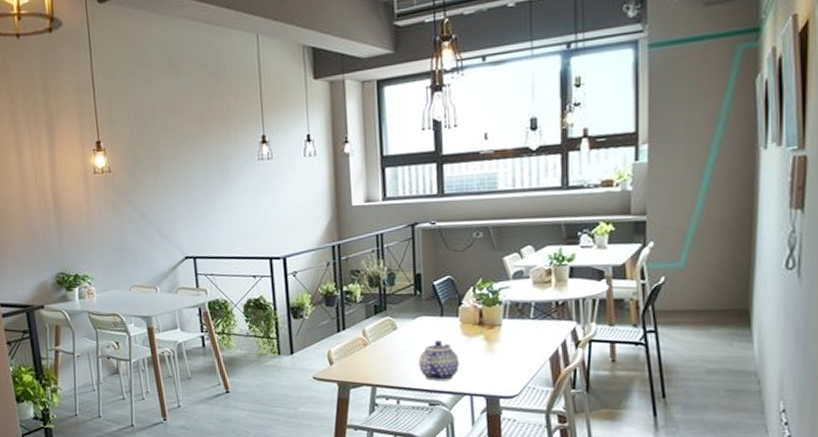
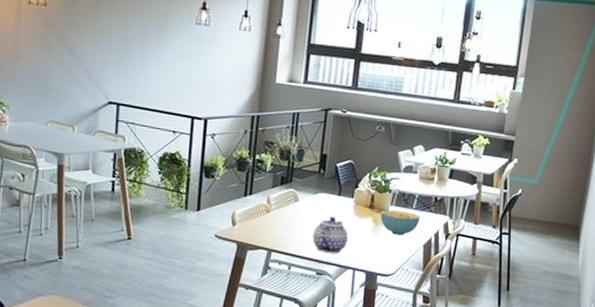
cereal bowl: none [492,323,541,351] -> present [380,210,420,236]

